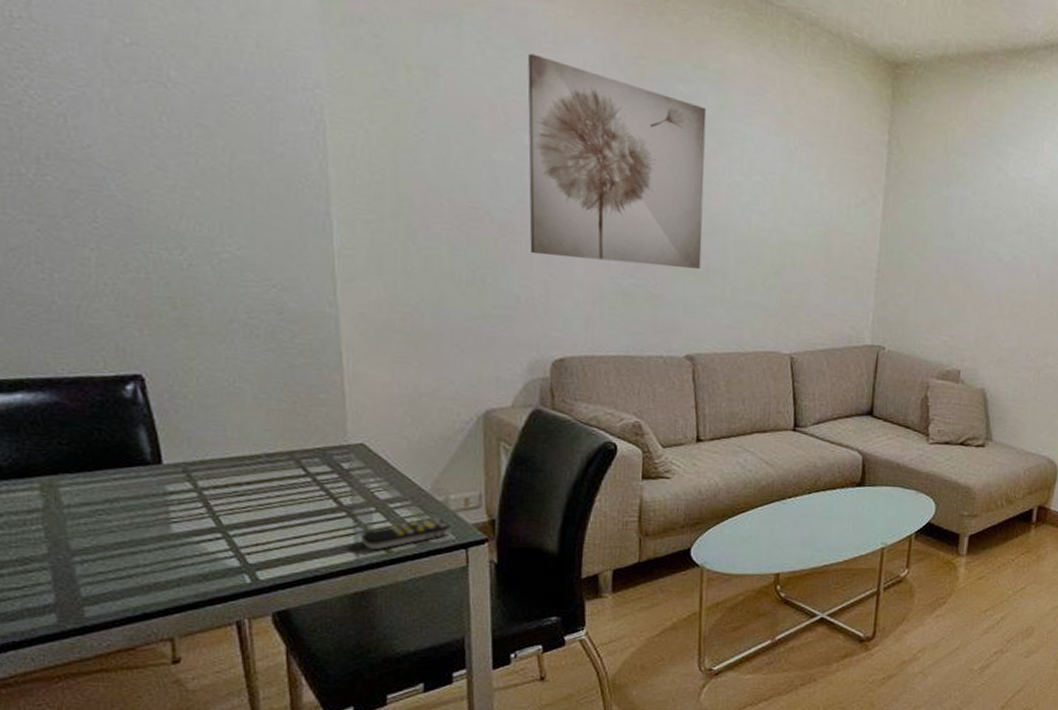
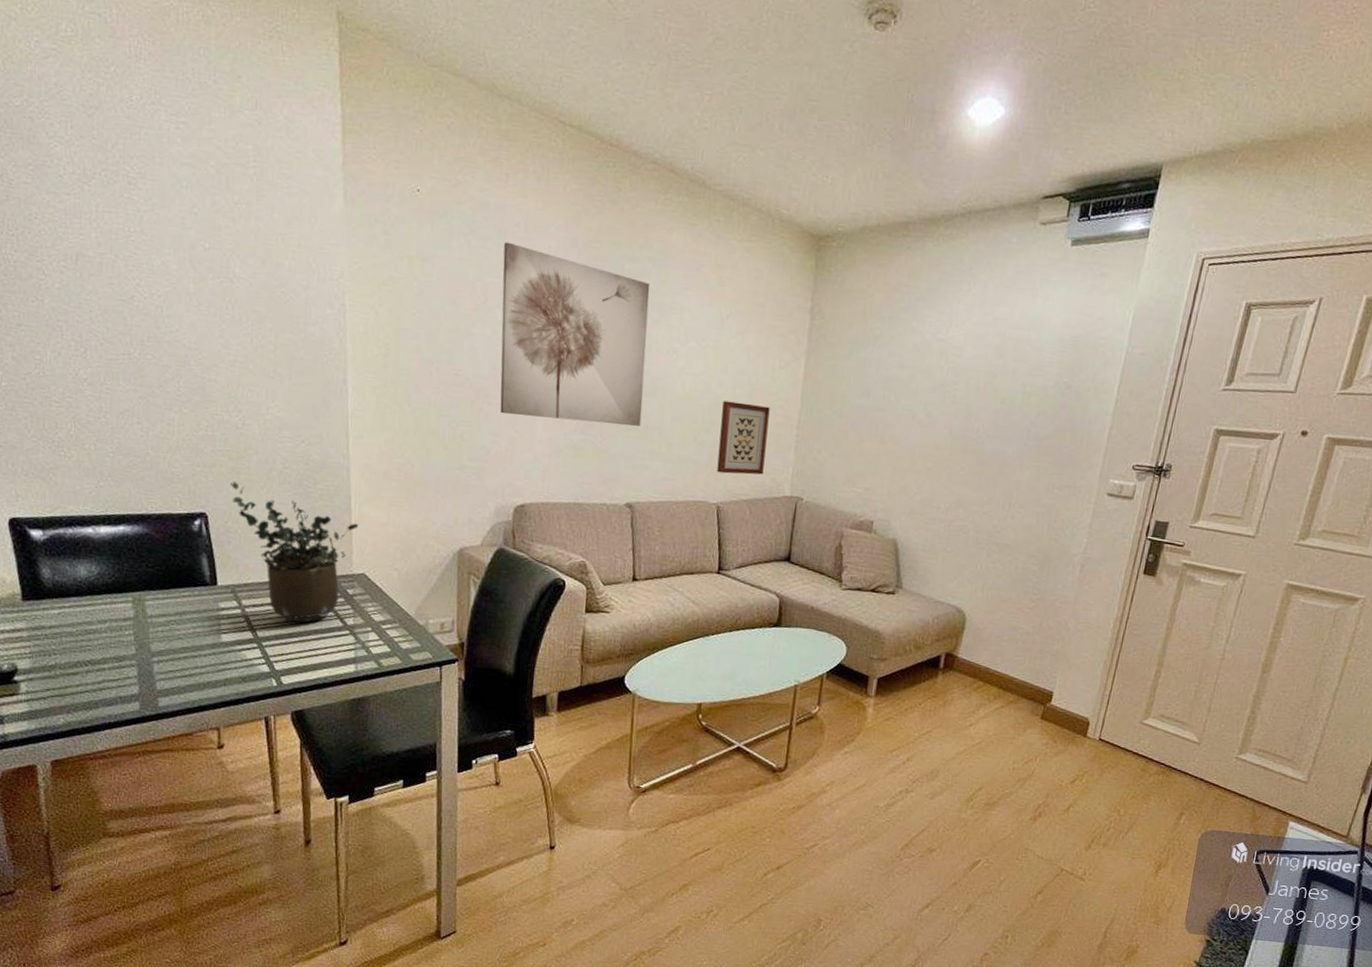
potted plant: none [175,336,354,506] -> present [231,481,359,623]
remote control: present [361,518,452,550] -> none [360,639,430,664]
wall art: none [789,241,847,322] -> present [716,401,770,475]

